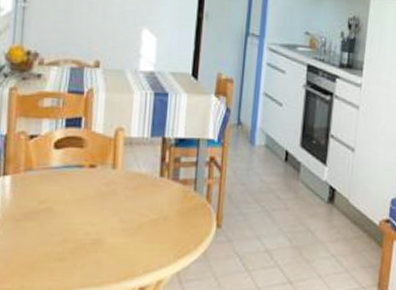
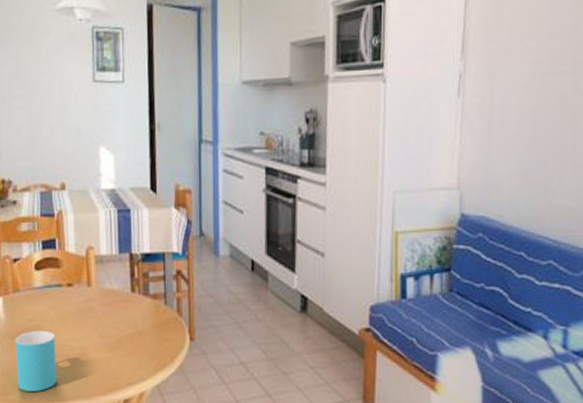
cup: none [17,213,69,279] -> present [15,330,57,391]

